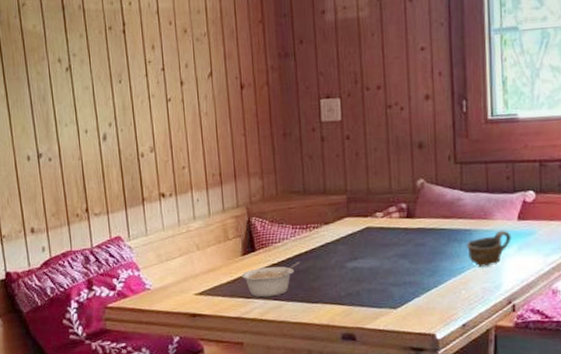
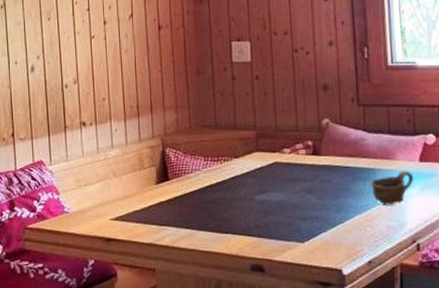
legume: present [241,262,300,297] -> none [155,193,211,224]

